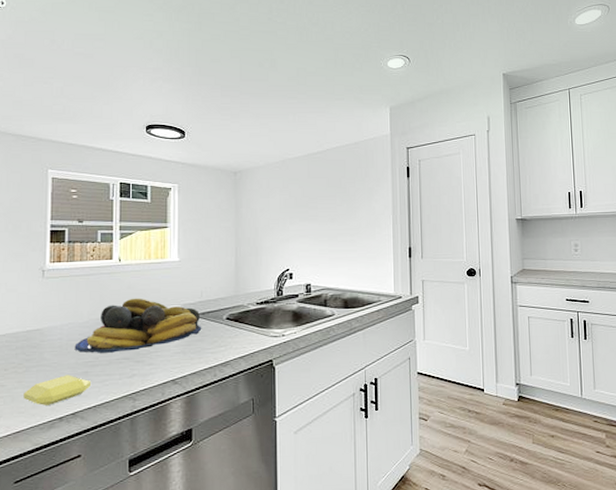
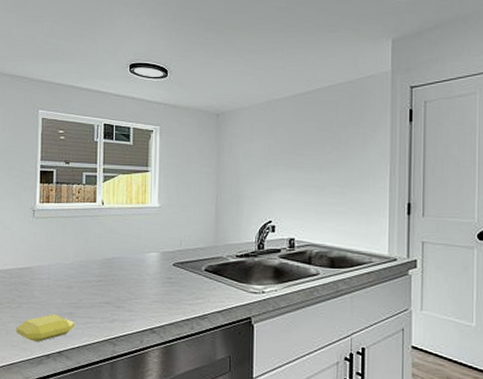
fruit bowl: present [74,298,202,353] -> none [61,242,181,296]

